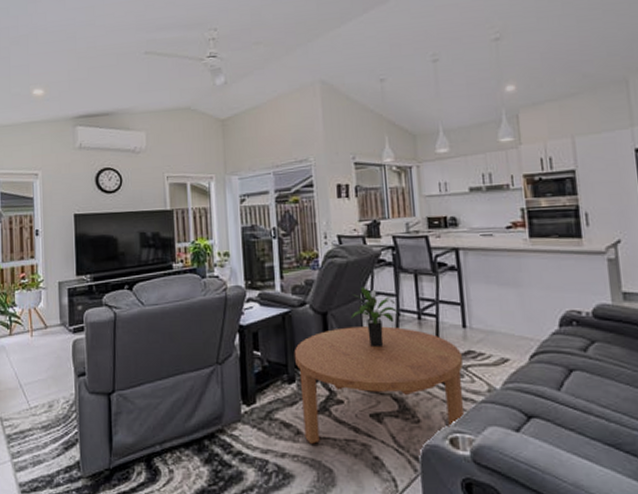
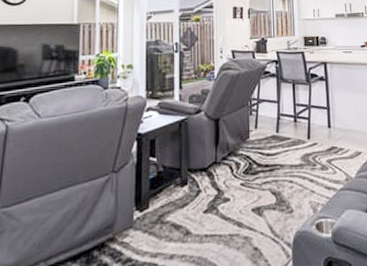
coffee table: present [294,326,463,444] -> none [187,129,327,242]
potted plant: present [350,286,398,348] -> none [239,95,279,148]

